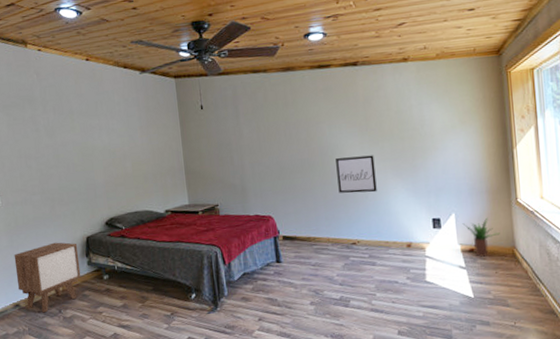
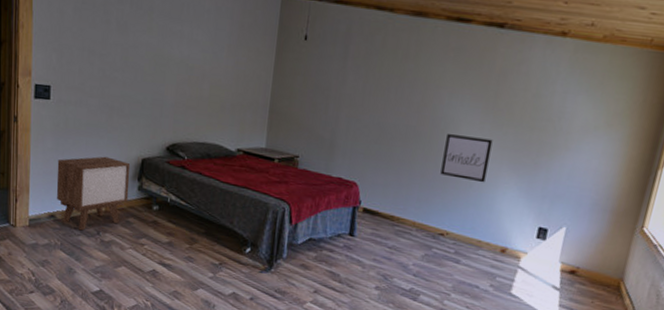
potted plant: present [462,217,500,257] -> none [571,240,611,283]

